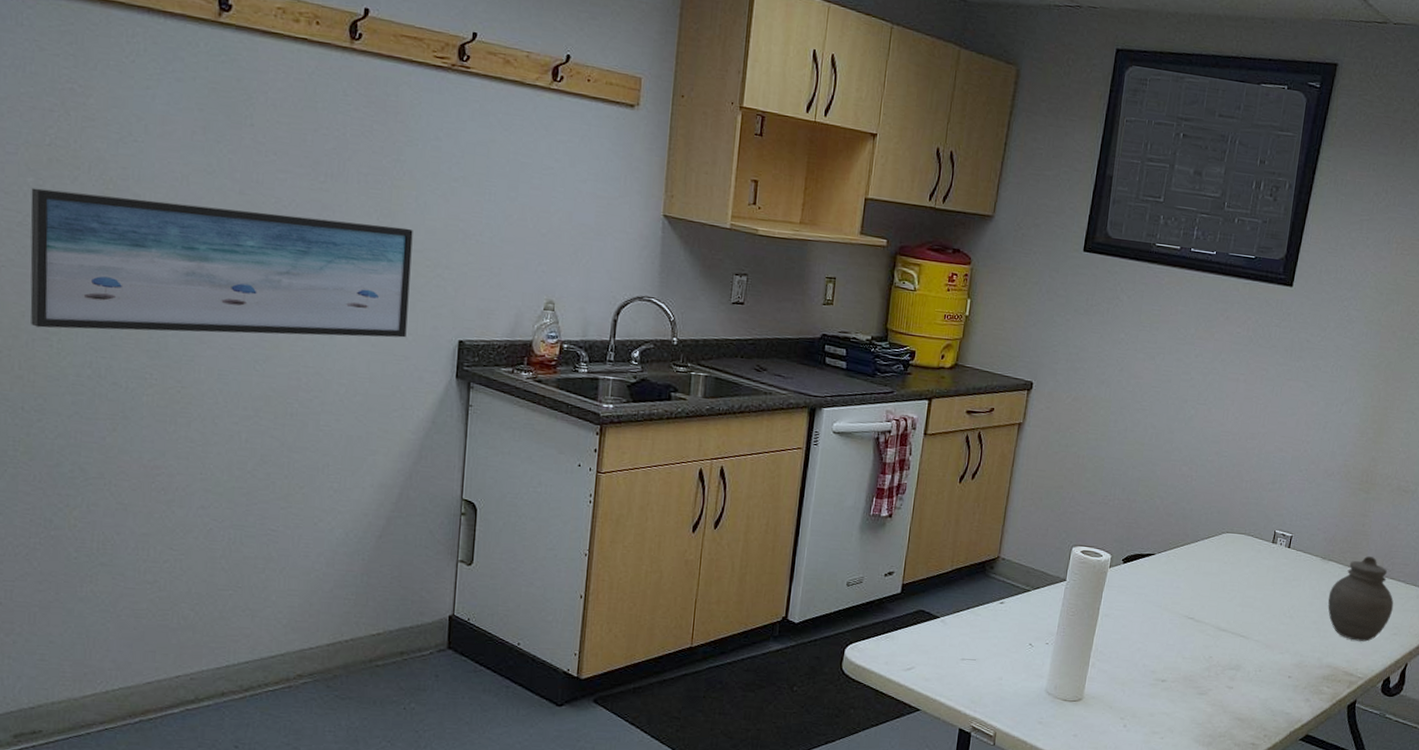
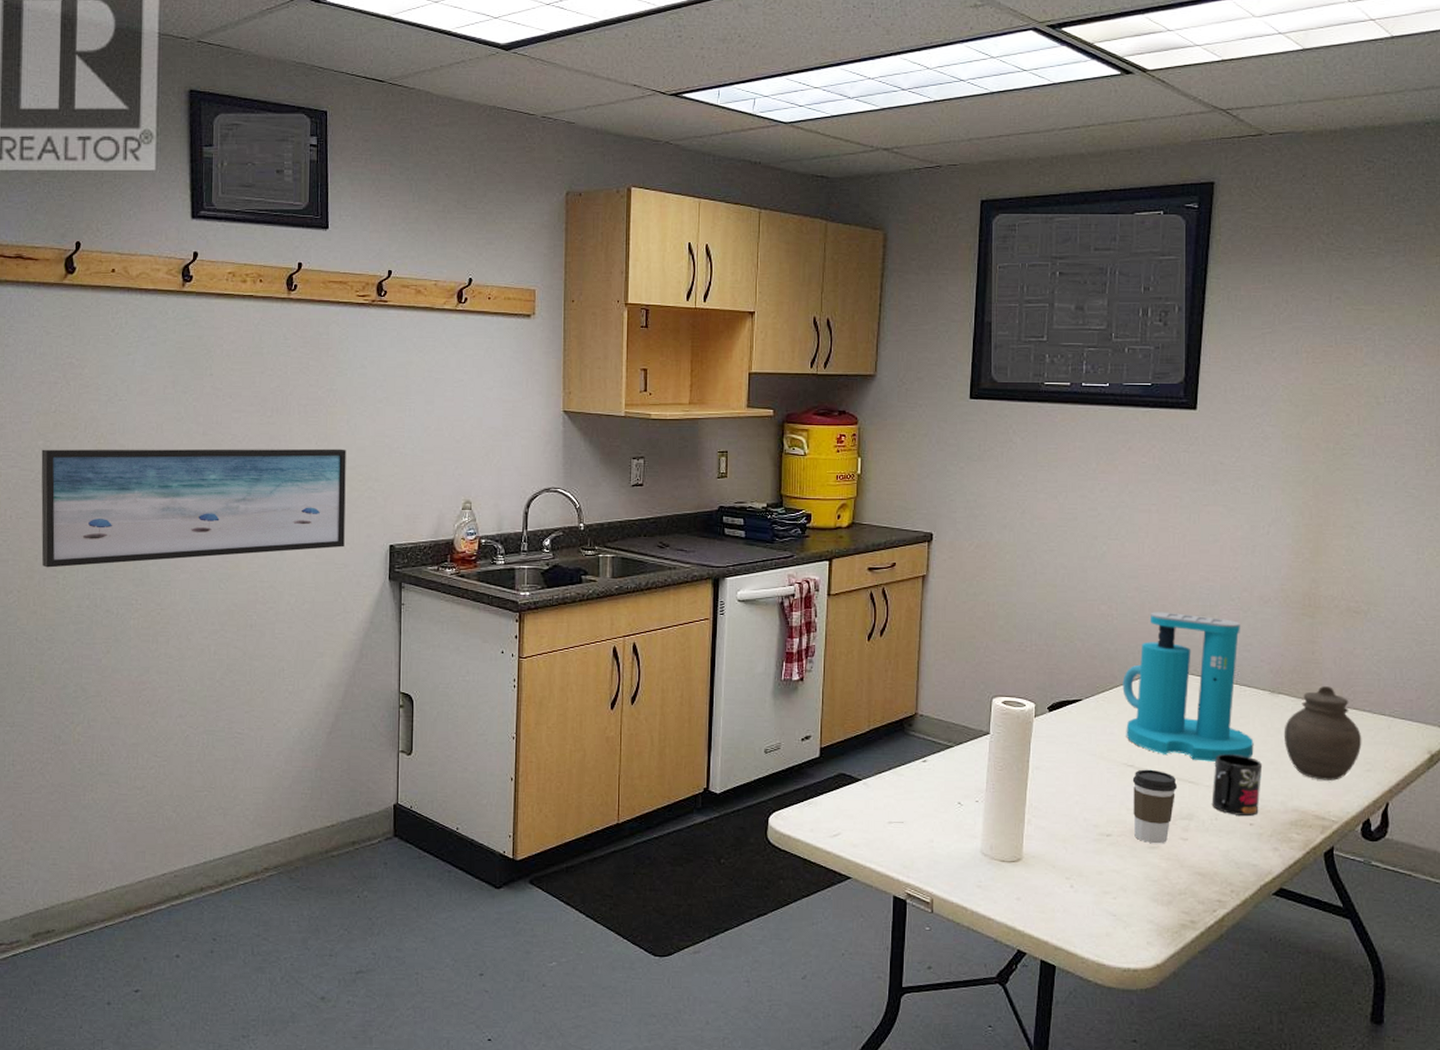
coffee cup: none [1186,622,1230,691] -> present [1132,769,1177,844]
coffee maker: none [1190,476,1304,619] -> present [1122,612,1254,762]
mug: none [1257,612,1307,669] -> present [1211,754,1263,816]

